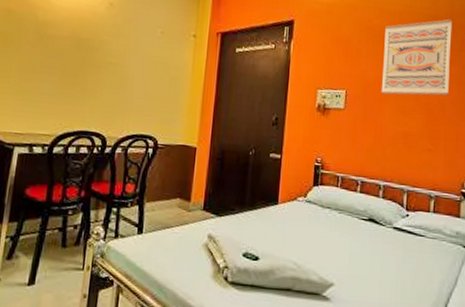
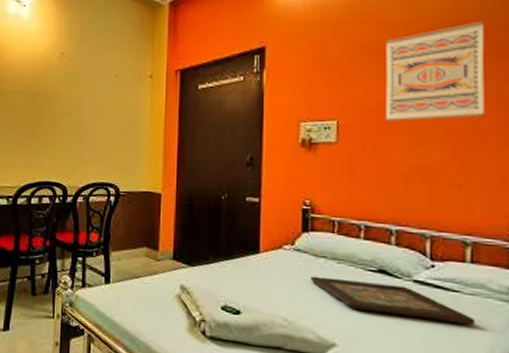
decorative tray: none [317,224,434,264] -> present [310,276,476,326]

